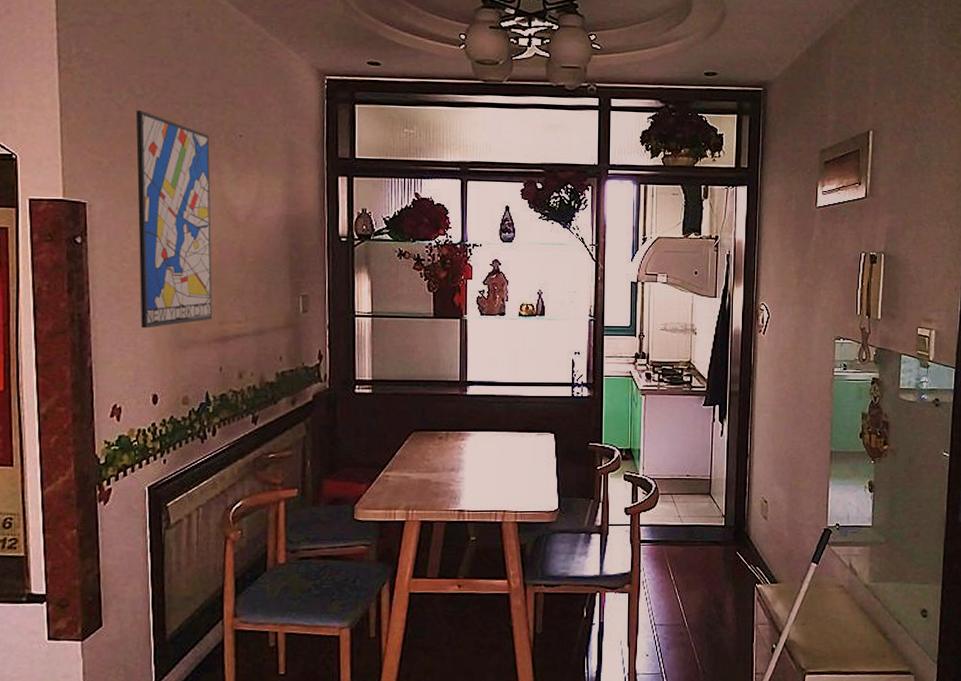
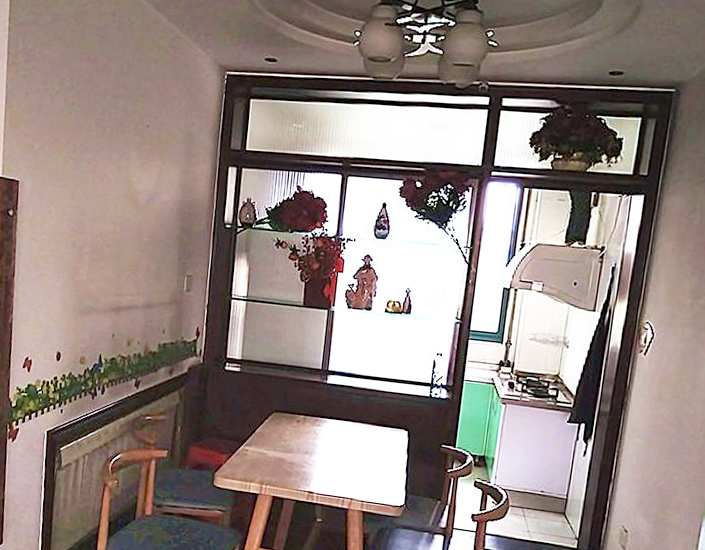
wall art: present [135,111,213,329] -> none [52,101,122,294]

